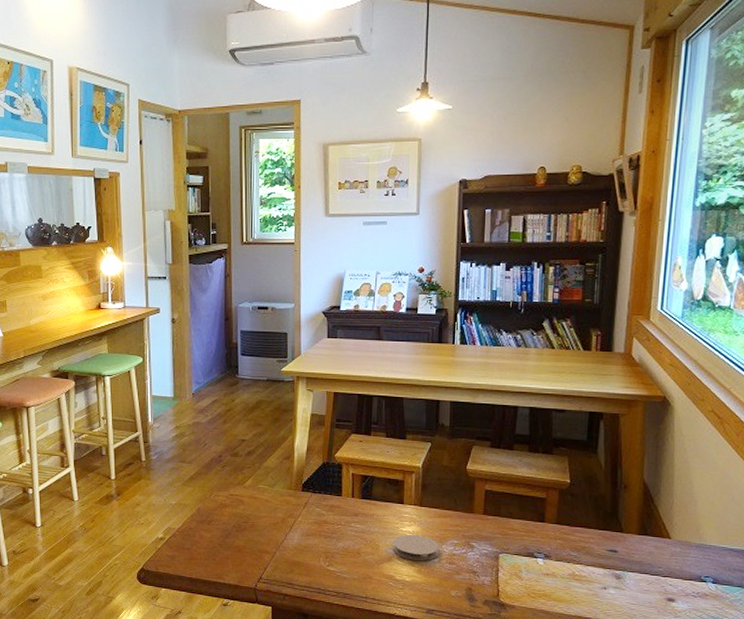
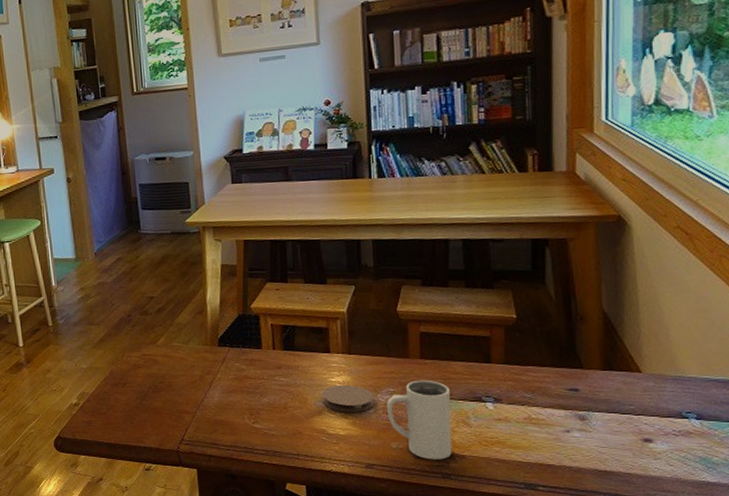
mug: none [449,534,506,609] -> present [386,380,452,460]

